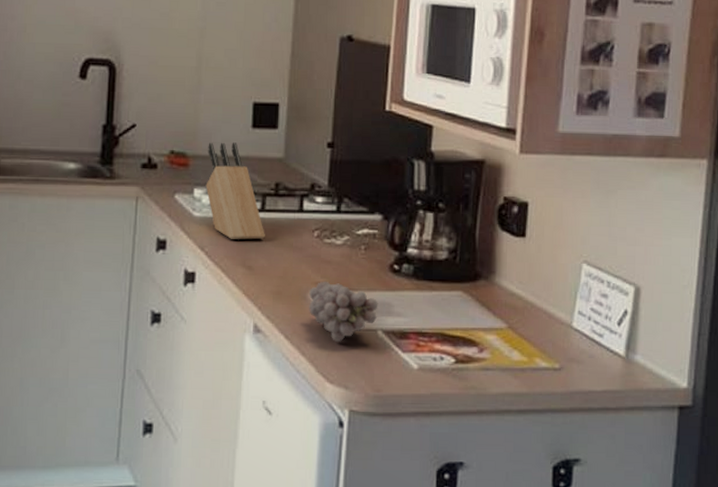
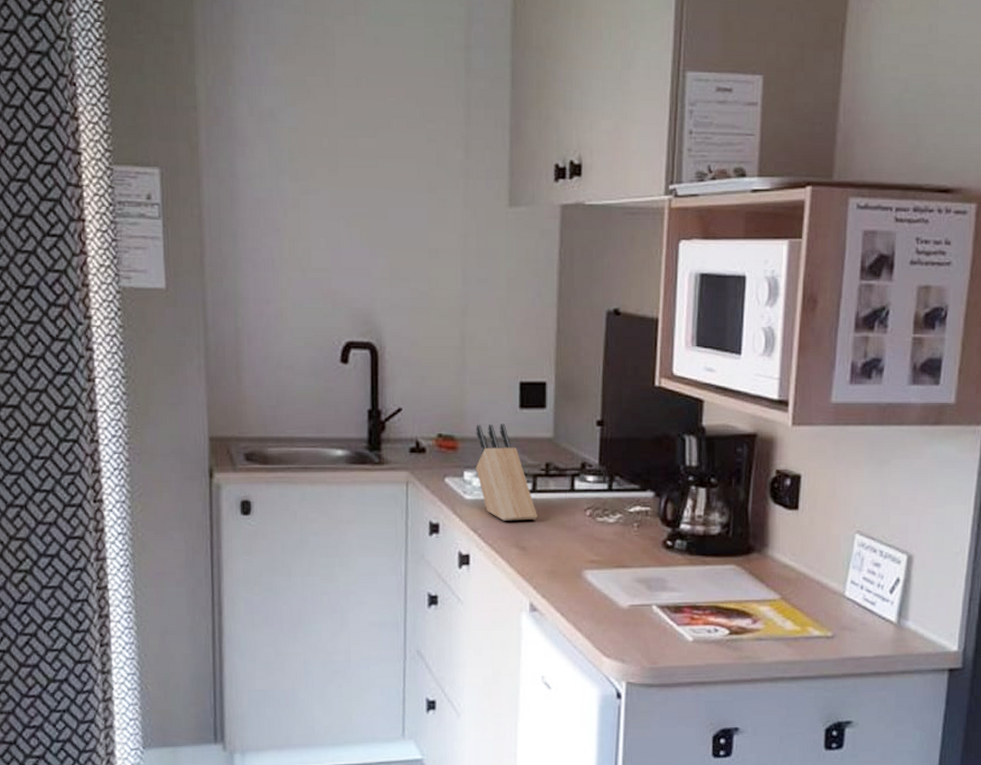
fruit: present [309,281,378,343] -> none [584,559,652,619]

